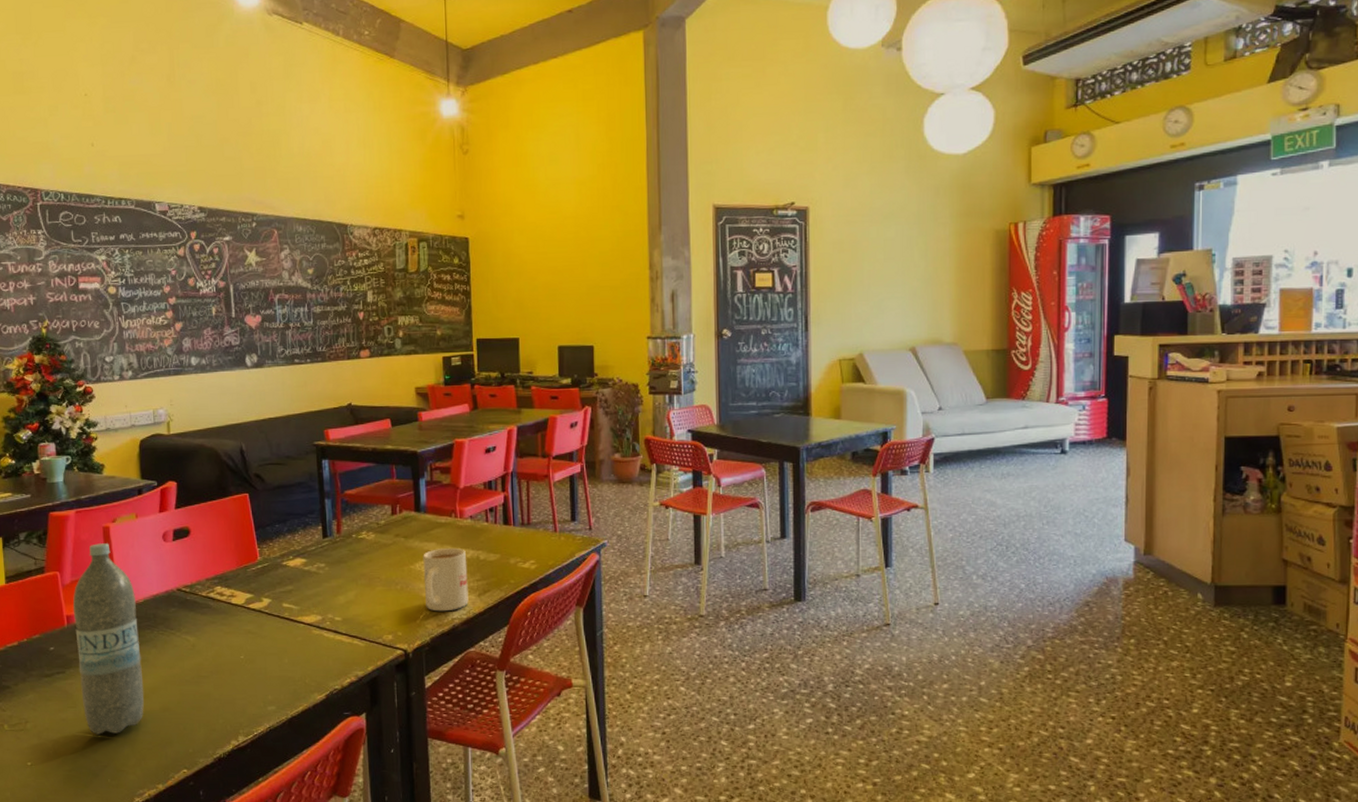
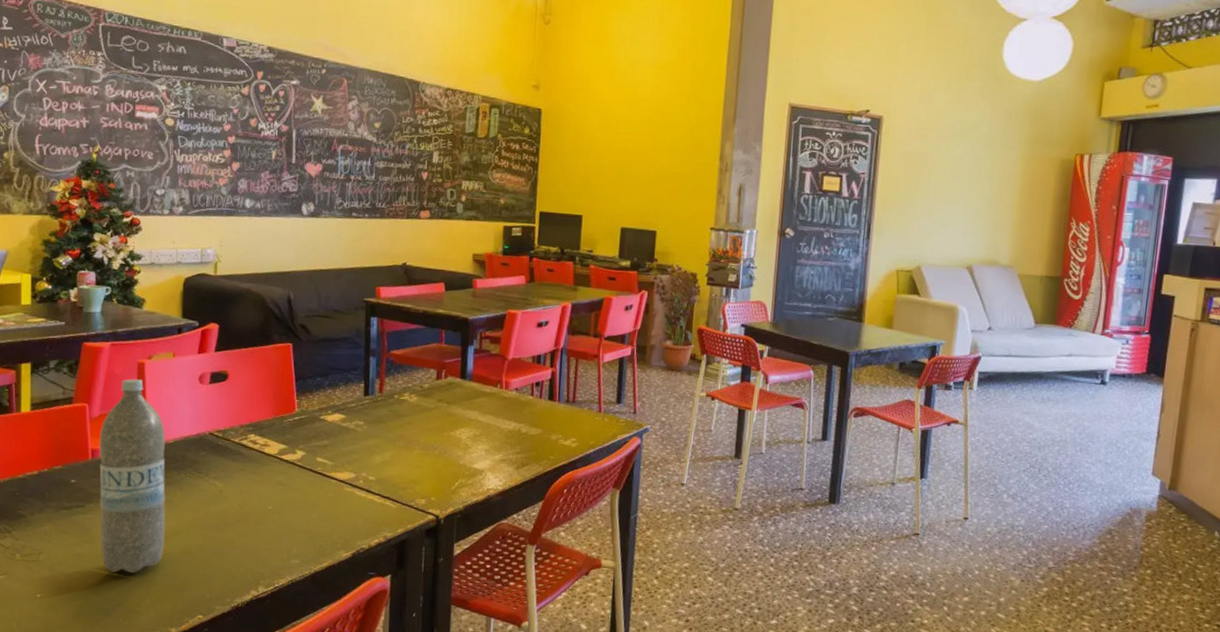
mug: present [423,547,469,612] -> none [462,417,508,481]

